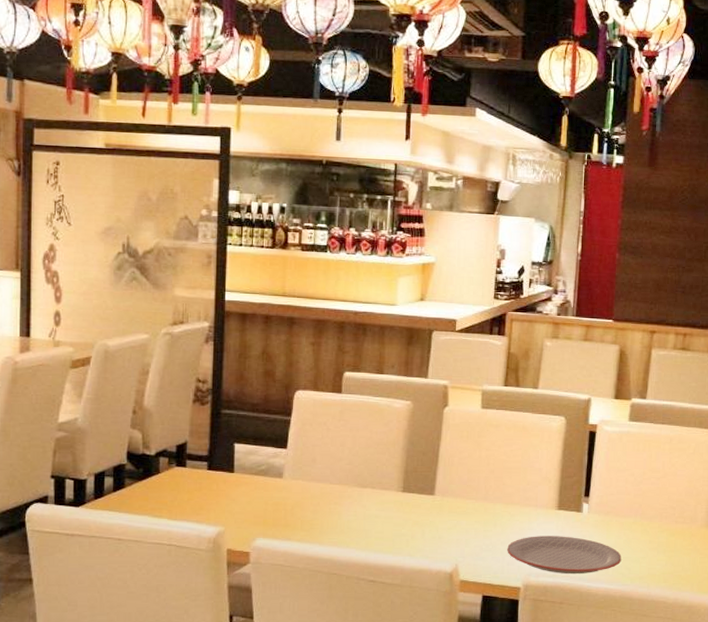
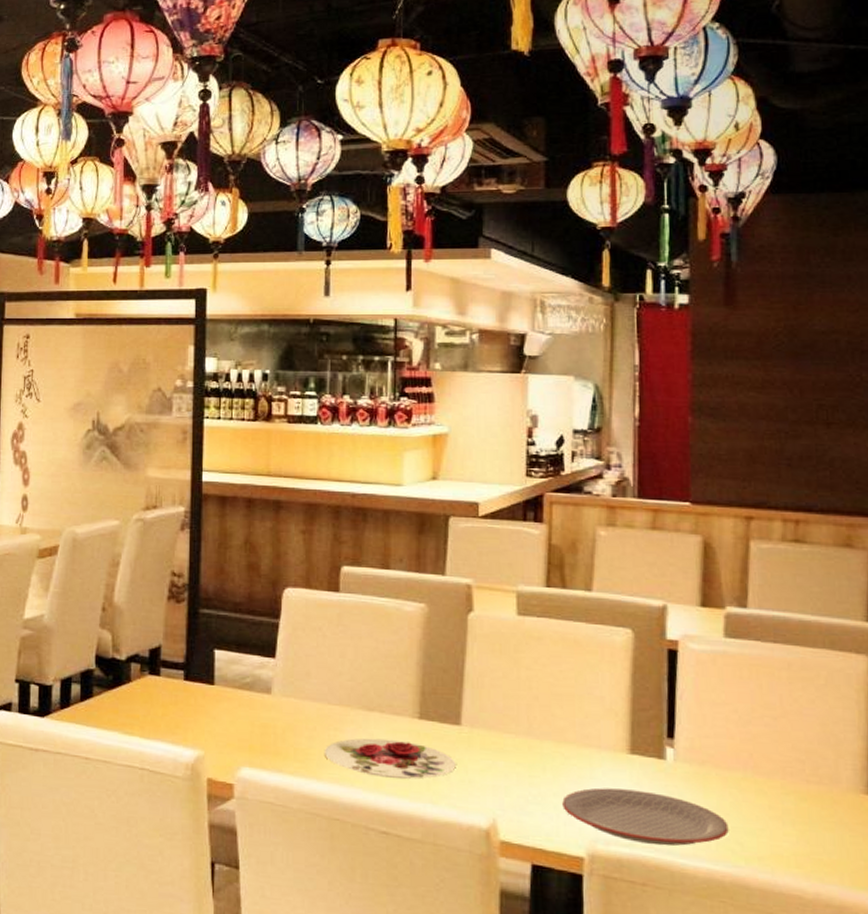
plate: none [325,509,430,539] -> present [323,738,456,779]

